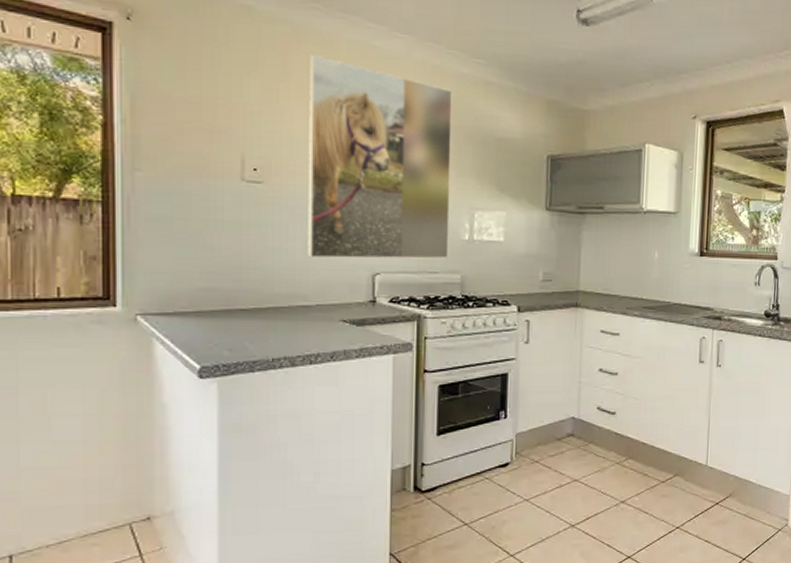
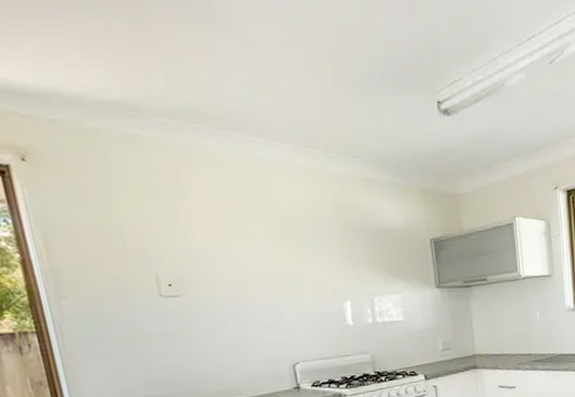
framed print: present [308,55,453,260] -> none [200,173,357,358]

